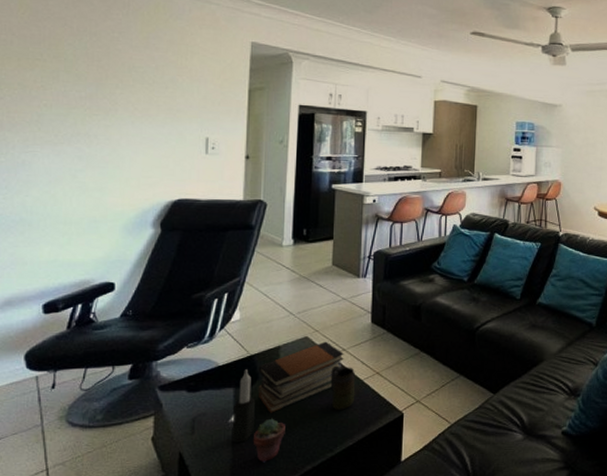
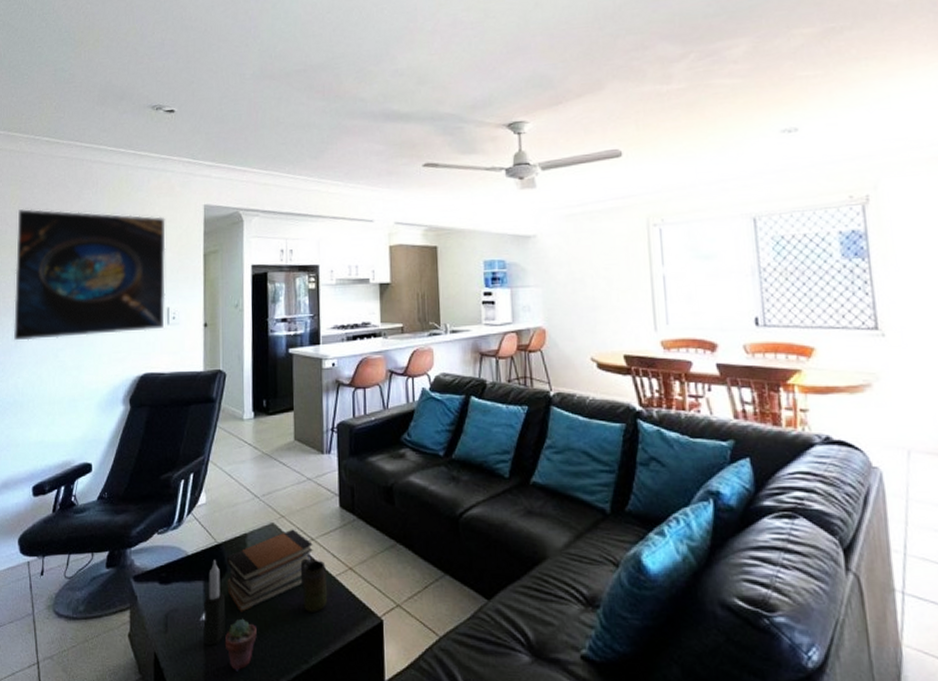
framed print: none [20,20,208,159] -> present [13,209,166,341]

